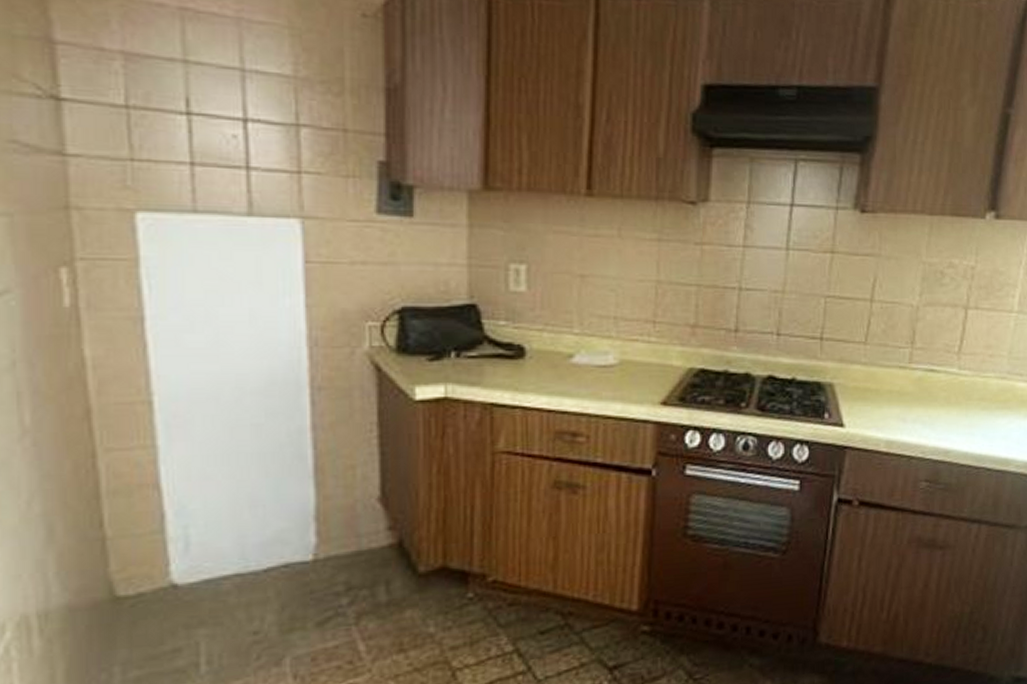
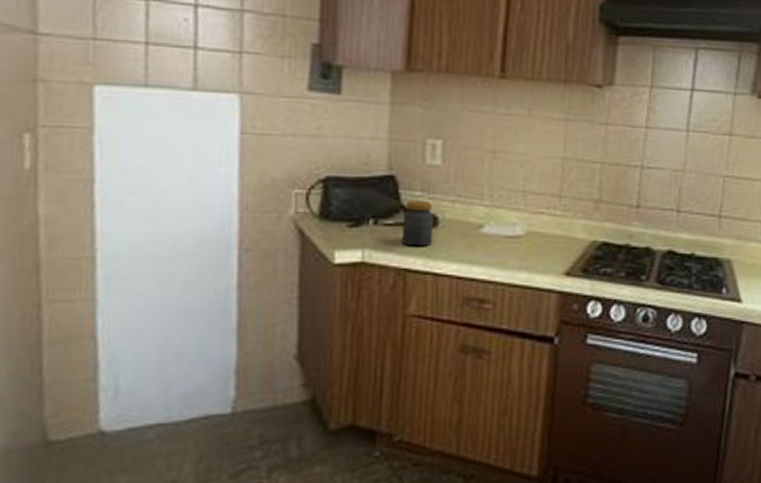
jar: none [486,329,521,380] -> present [401,199,434,247]

